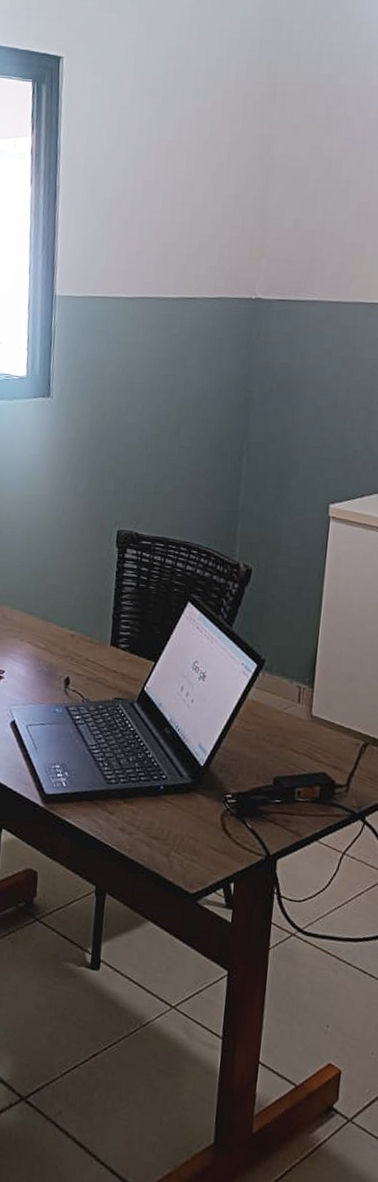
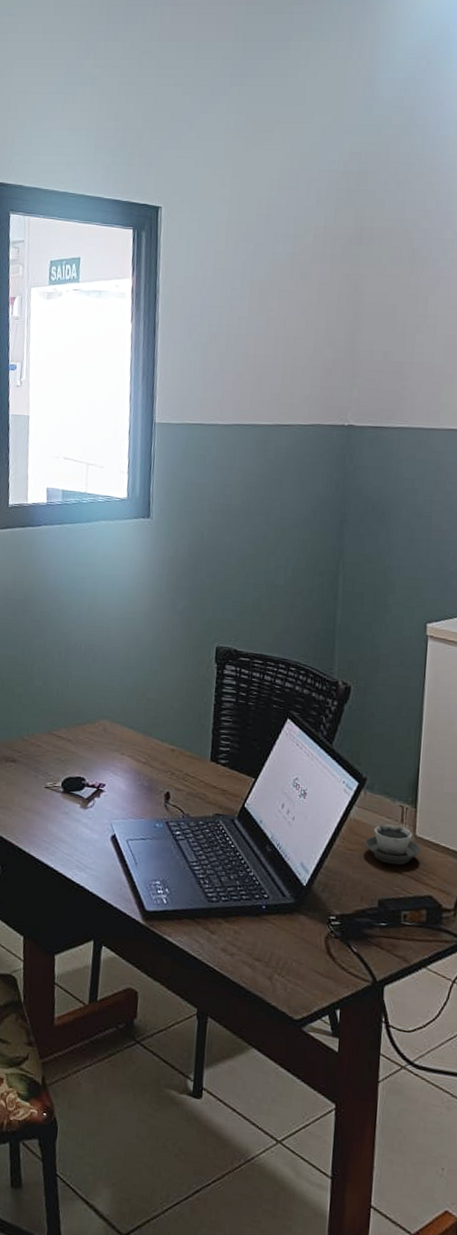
cup: none [262,704,317,744] -> present [365,824,421,865]

